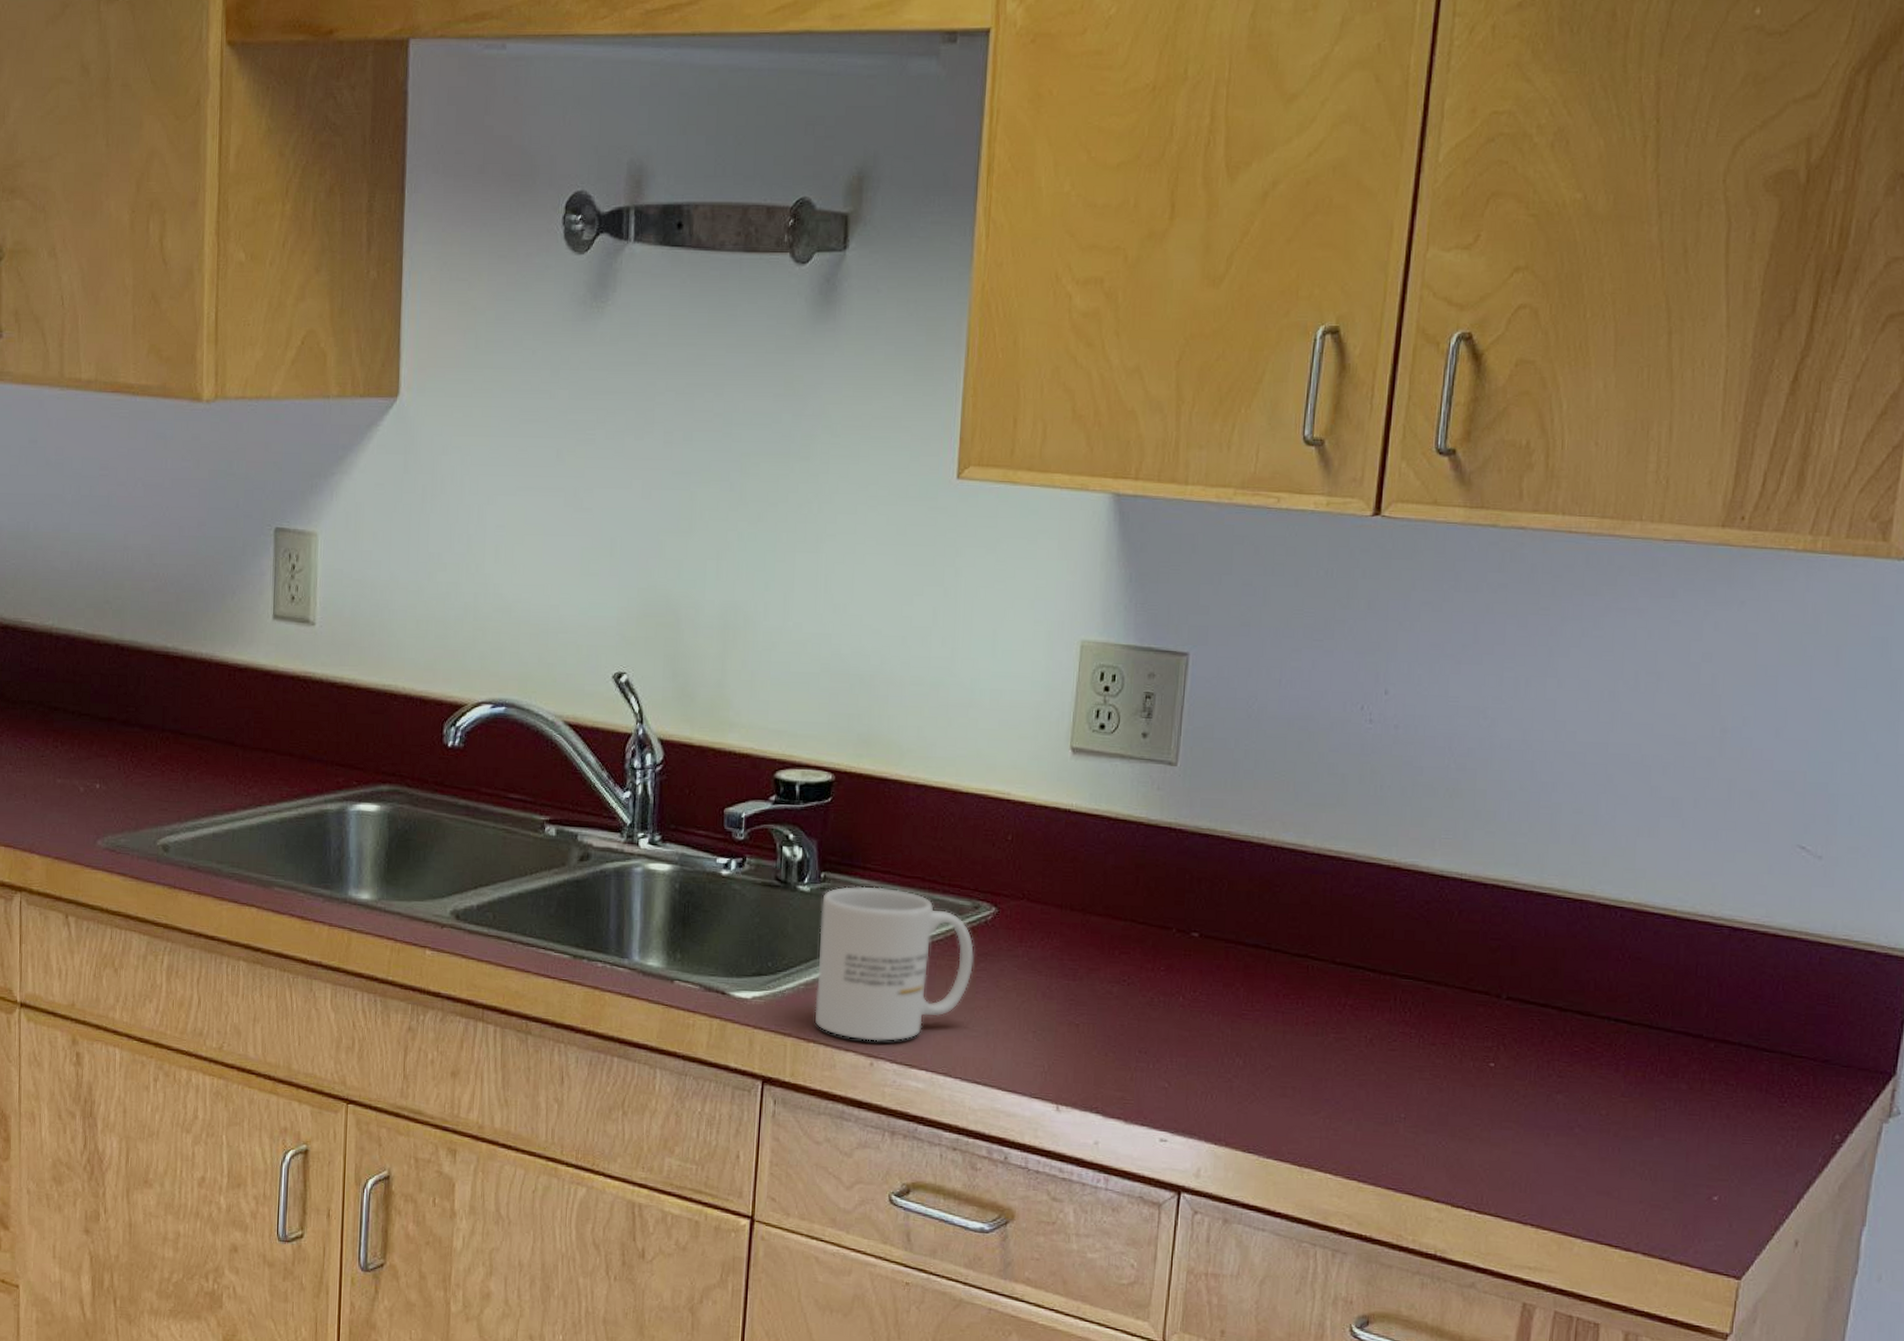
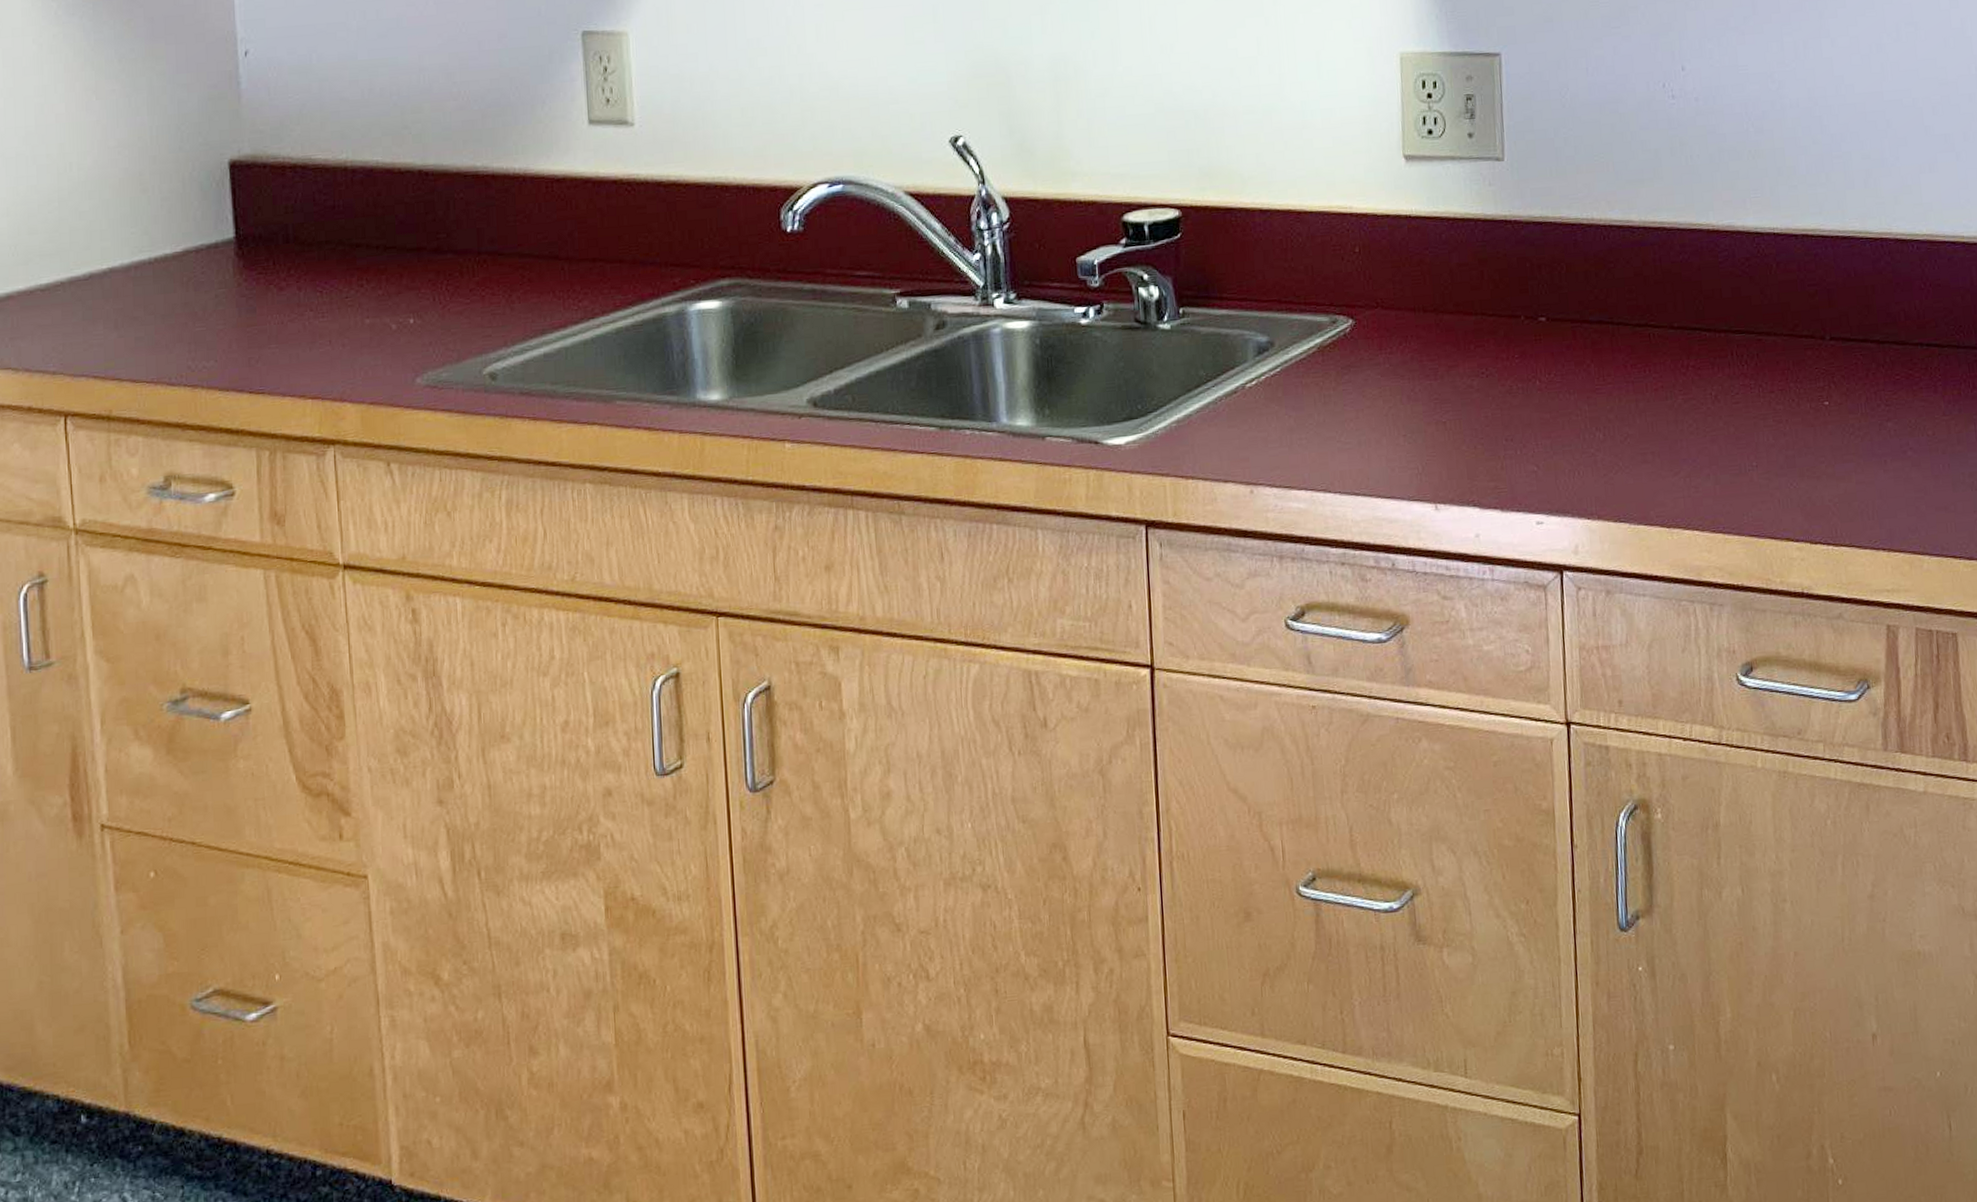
mug: present [815,886,974,1042] -> none [1183,314,1339,470]

